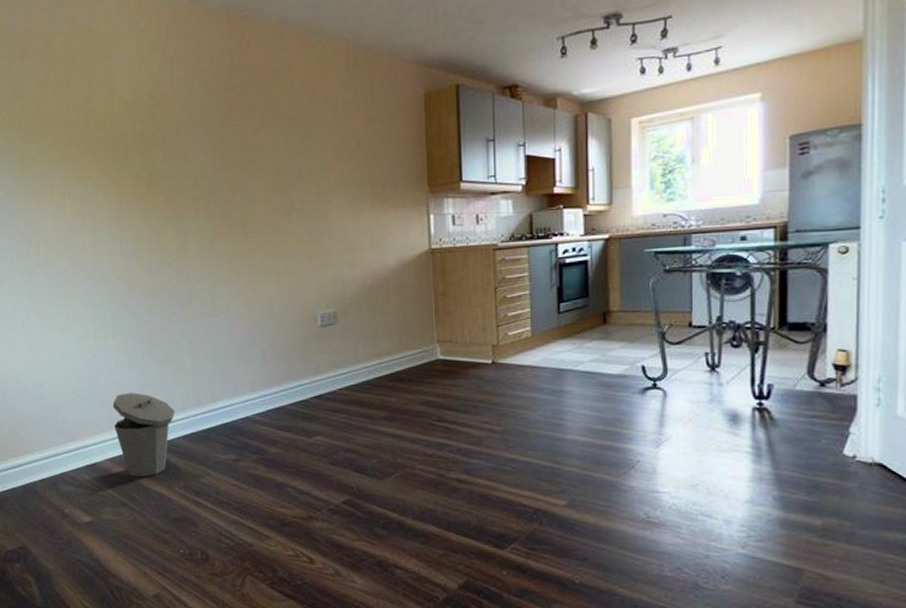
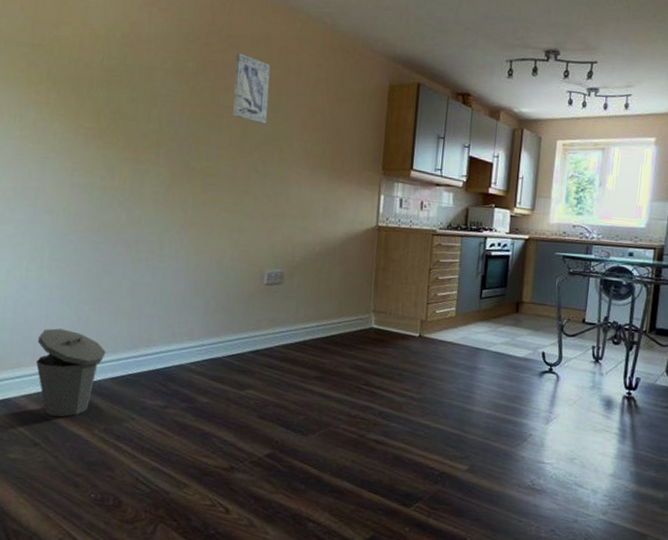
wall art: none [259,90,300,161] -> present [233,53,270,125]

